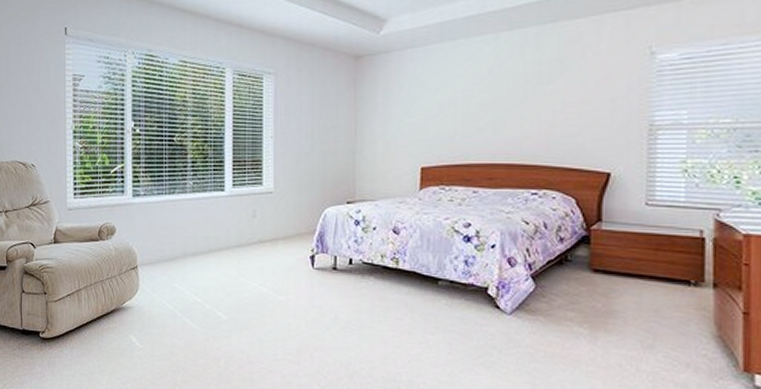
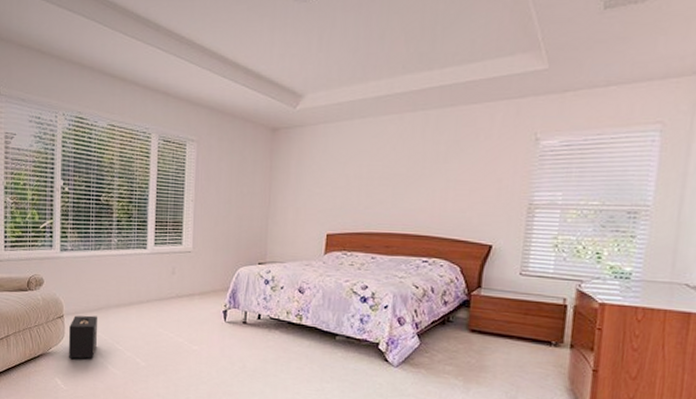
speaker: none [143,265,174,315] -> present [68,315,97,360]

